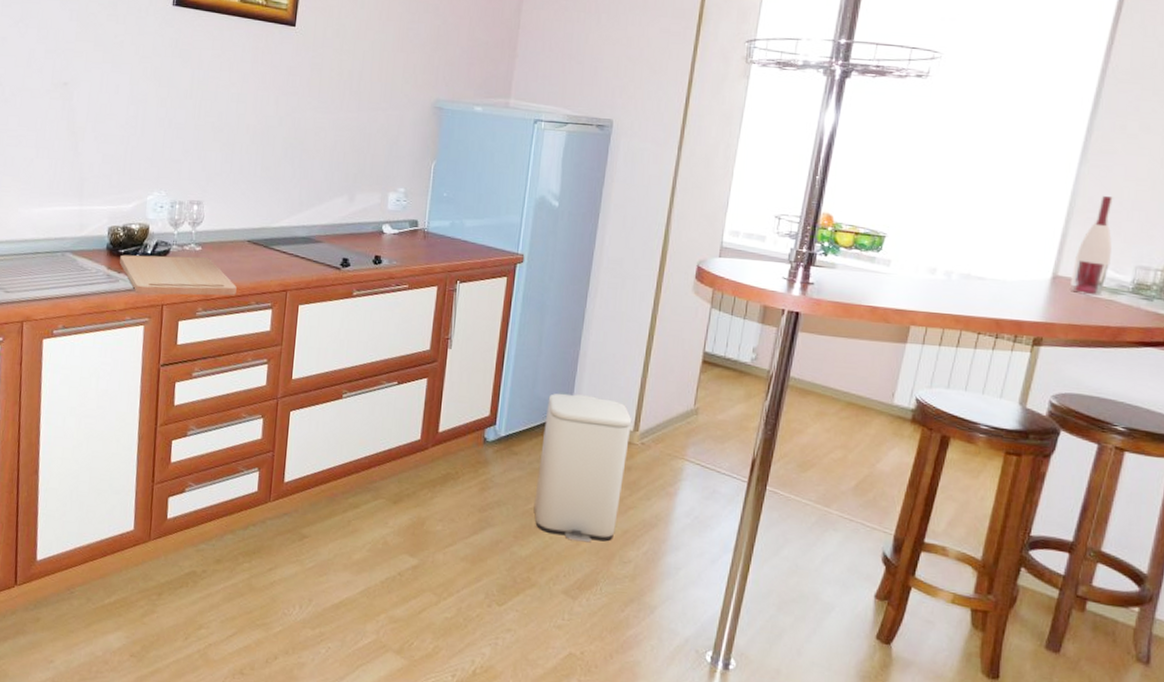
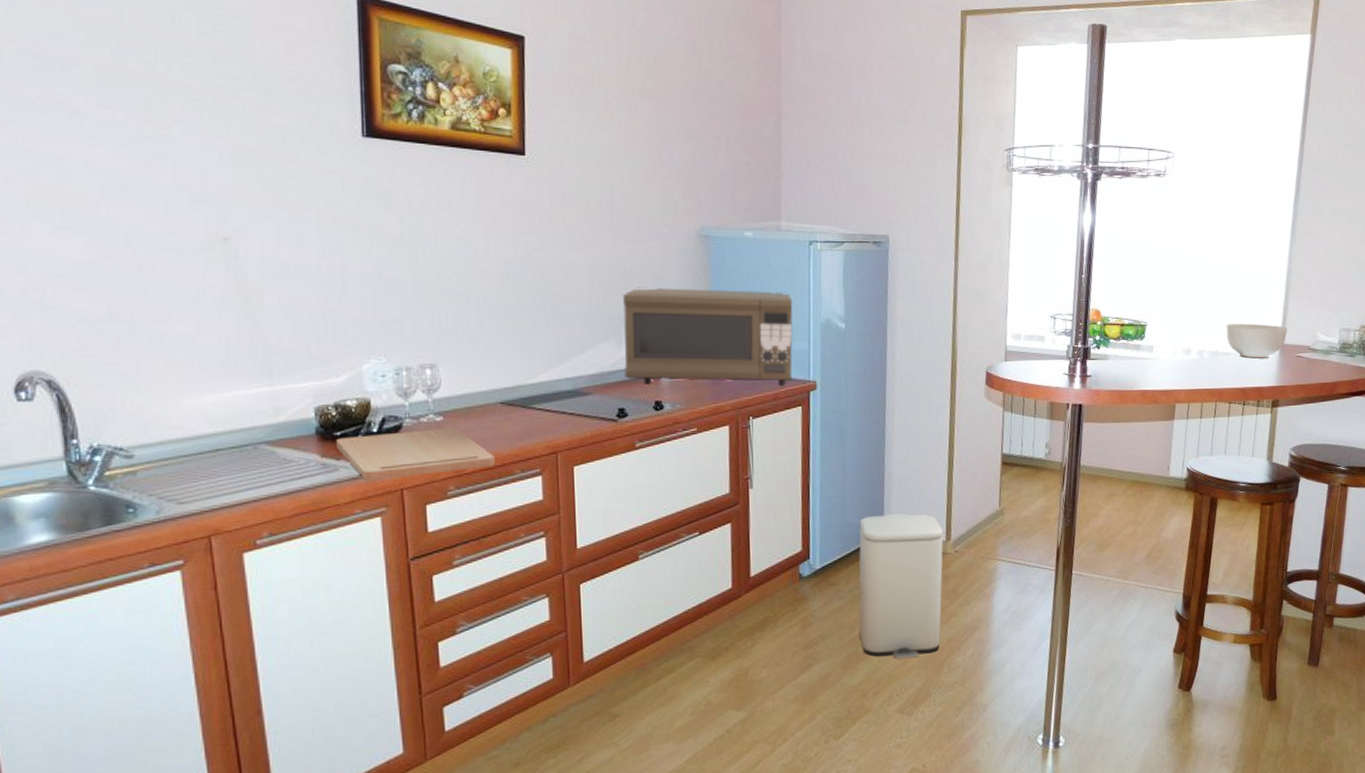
microwave: none [352,150,512,256] -> present [623,287,793,387]
bowl: none [983,245,1065,289] -> present [1226,323,1288,359]
wine bottle: present [1069,195,1114,296] -> none [1294,270,1322,358]

